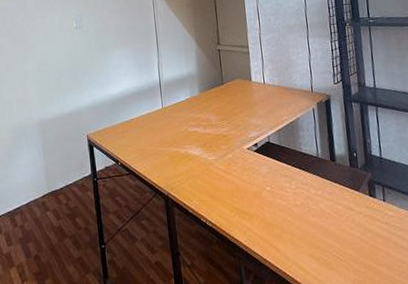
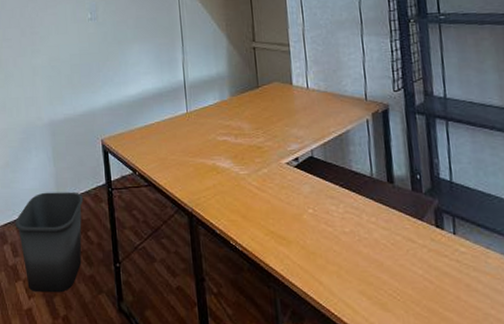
waste bin: none [8,183,72,277] -> present [15,192,84,293]

